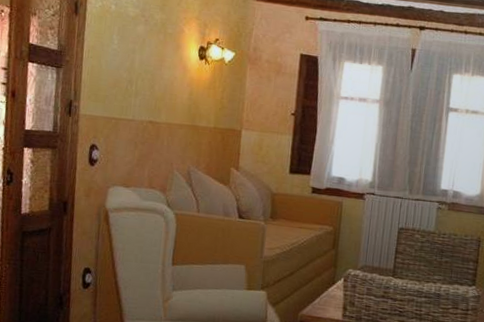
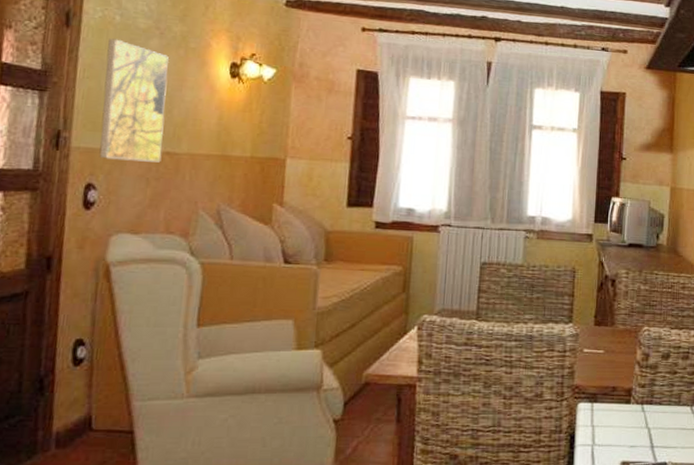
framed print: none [100,24,152,130] -> present [99,38,170,163]

